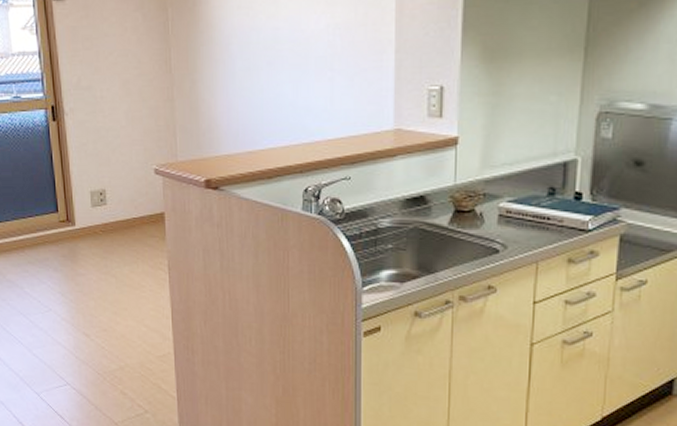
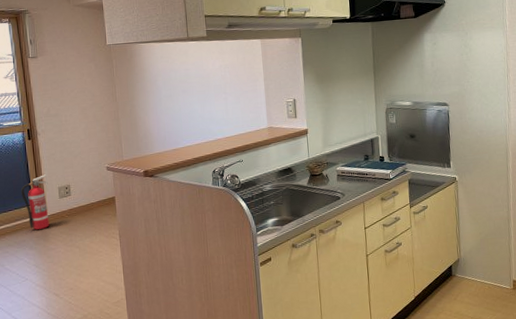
fire extinguisher: none [43,172,79,246] -> present [21,174,50,230]

